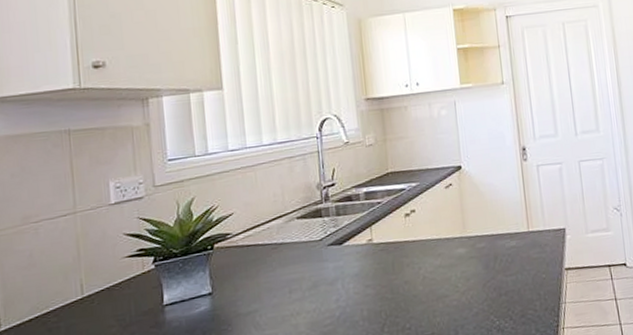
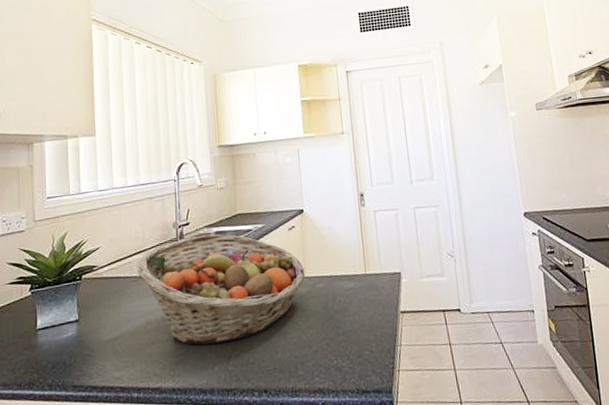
fruit basket: none [277,194,465,313] -> present [137,234,306,345]

